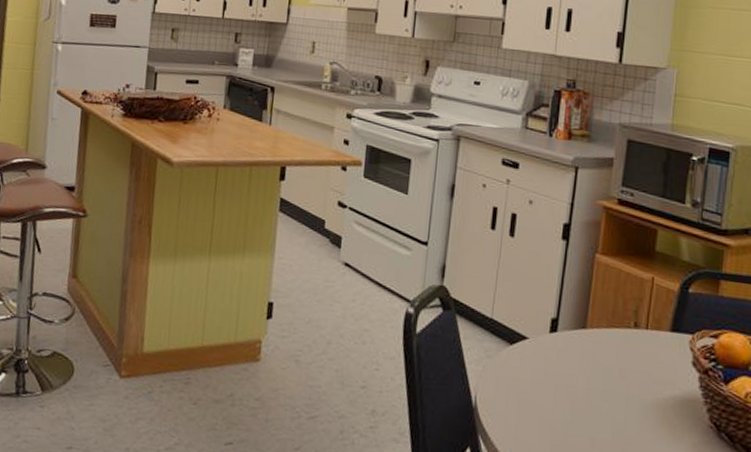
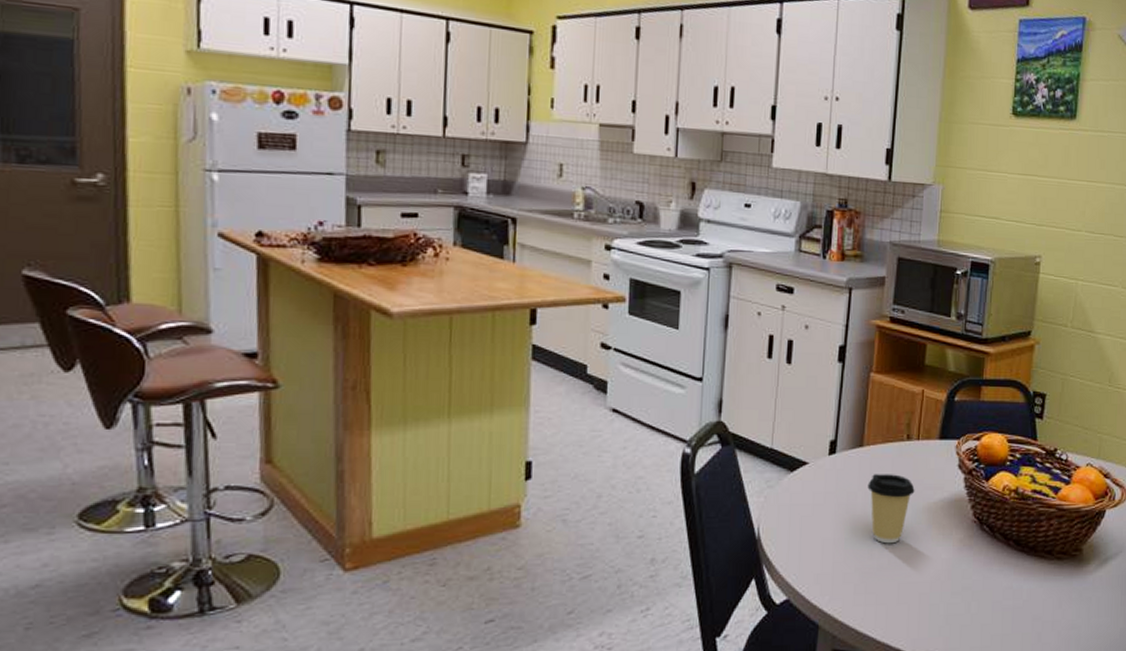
coffee cup: none [590,359,642,436] -> present [867,474,915,544]

